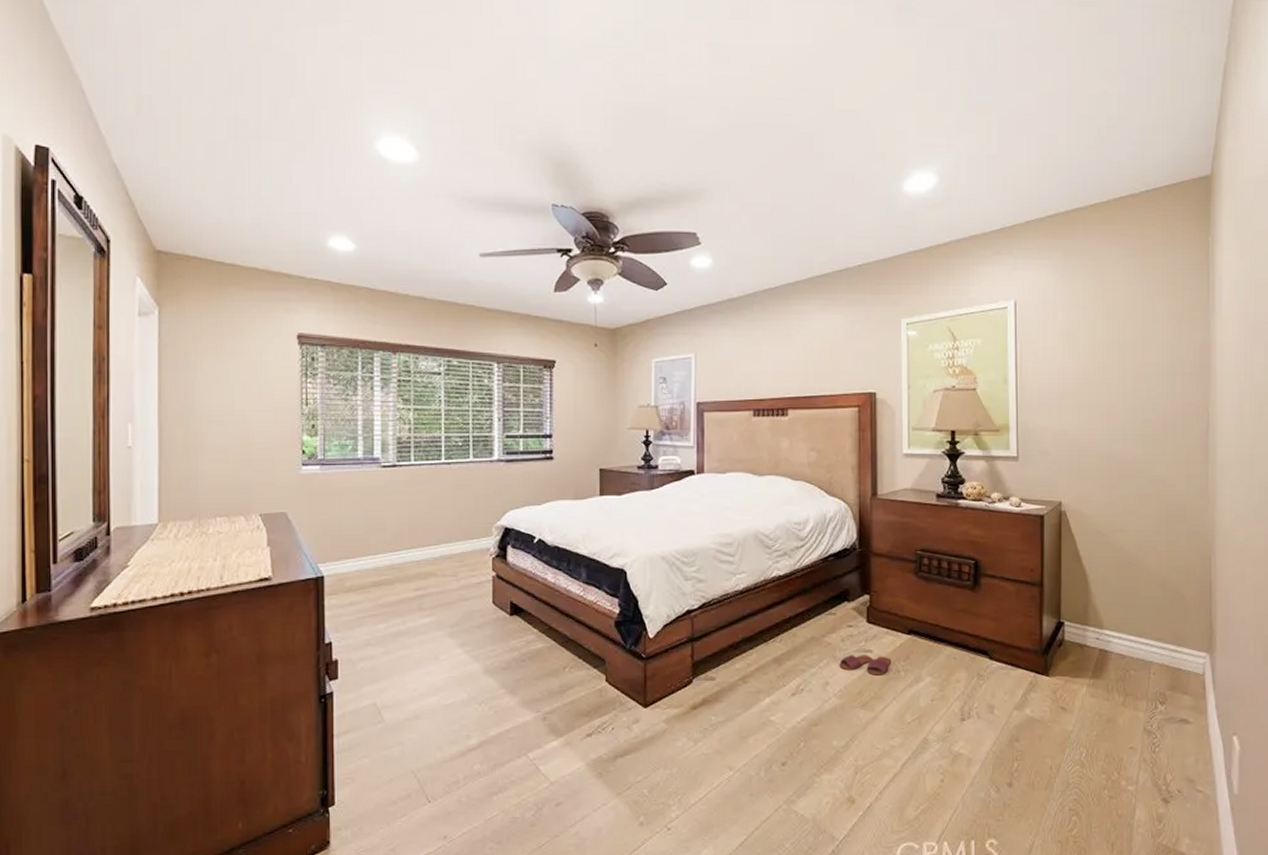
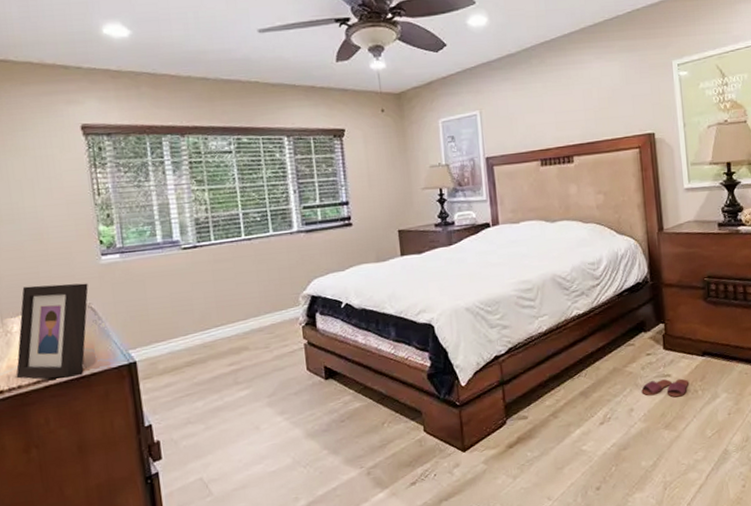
picture frame: none [206,489,286,586] -> present [16,283,89,379]

